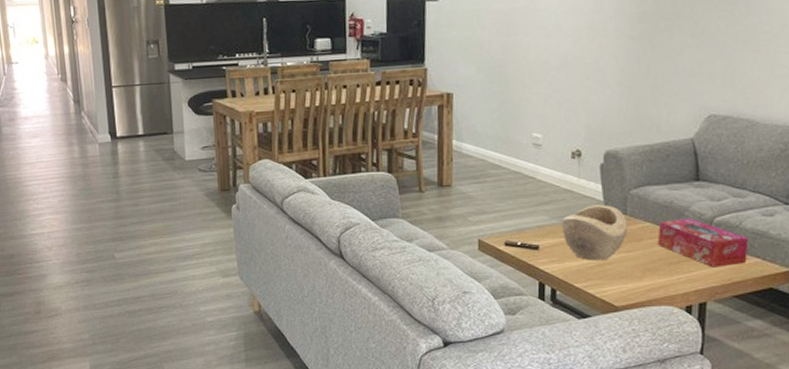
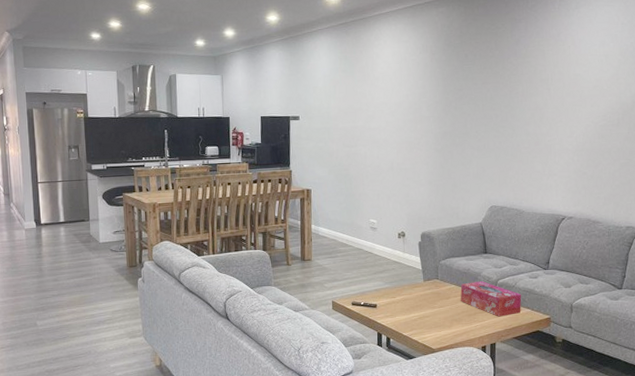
decorative bowl: present [561,205,628,261] -> none [392,272,439,315]

